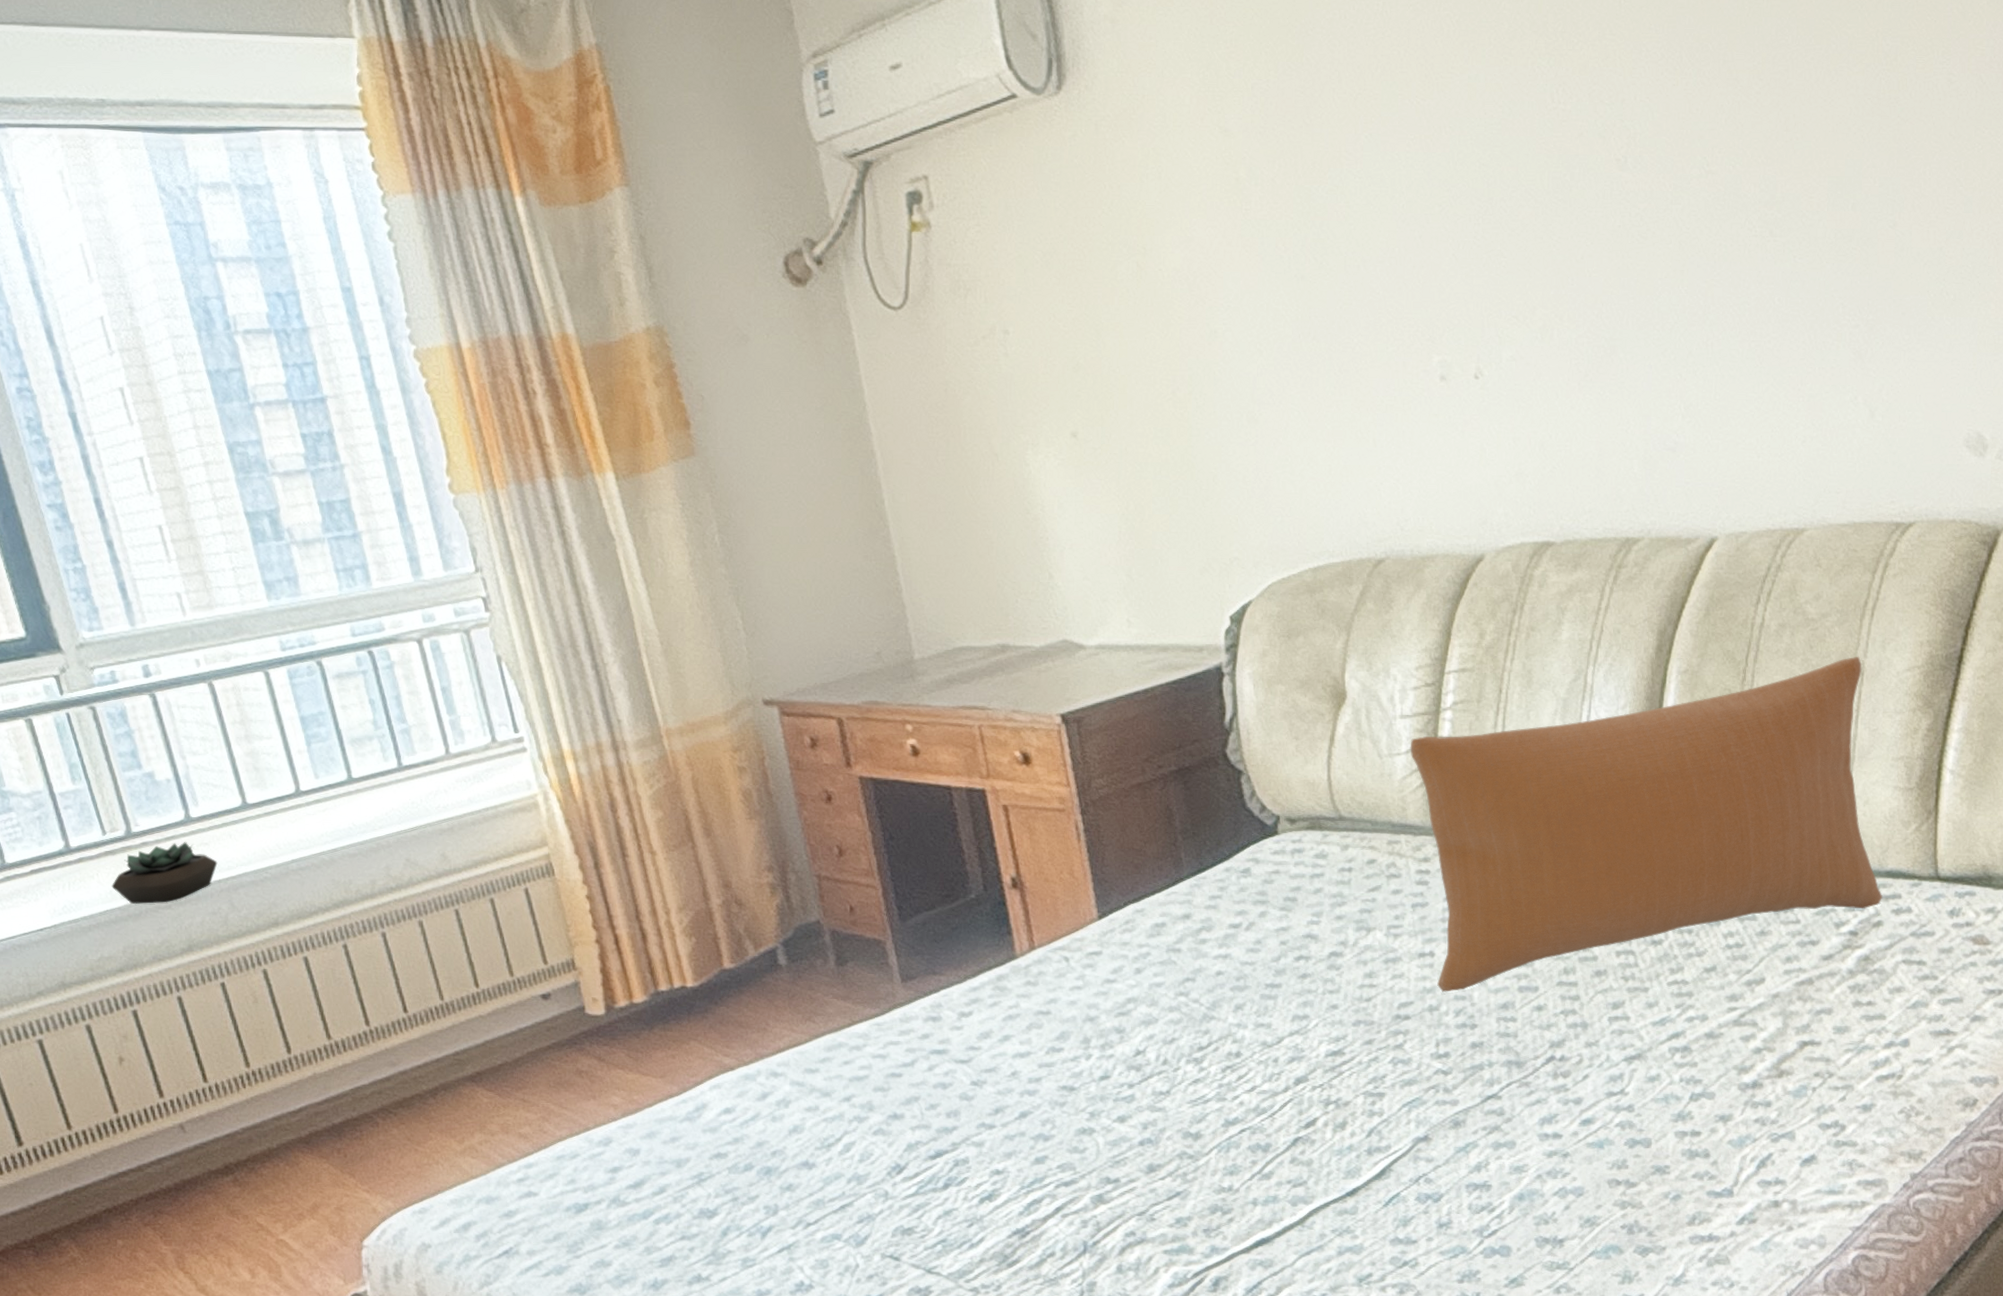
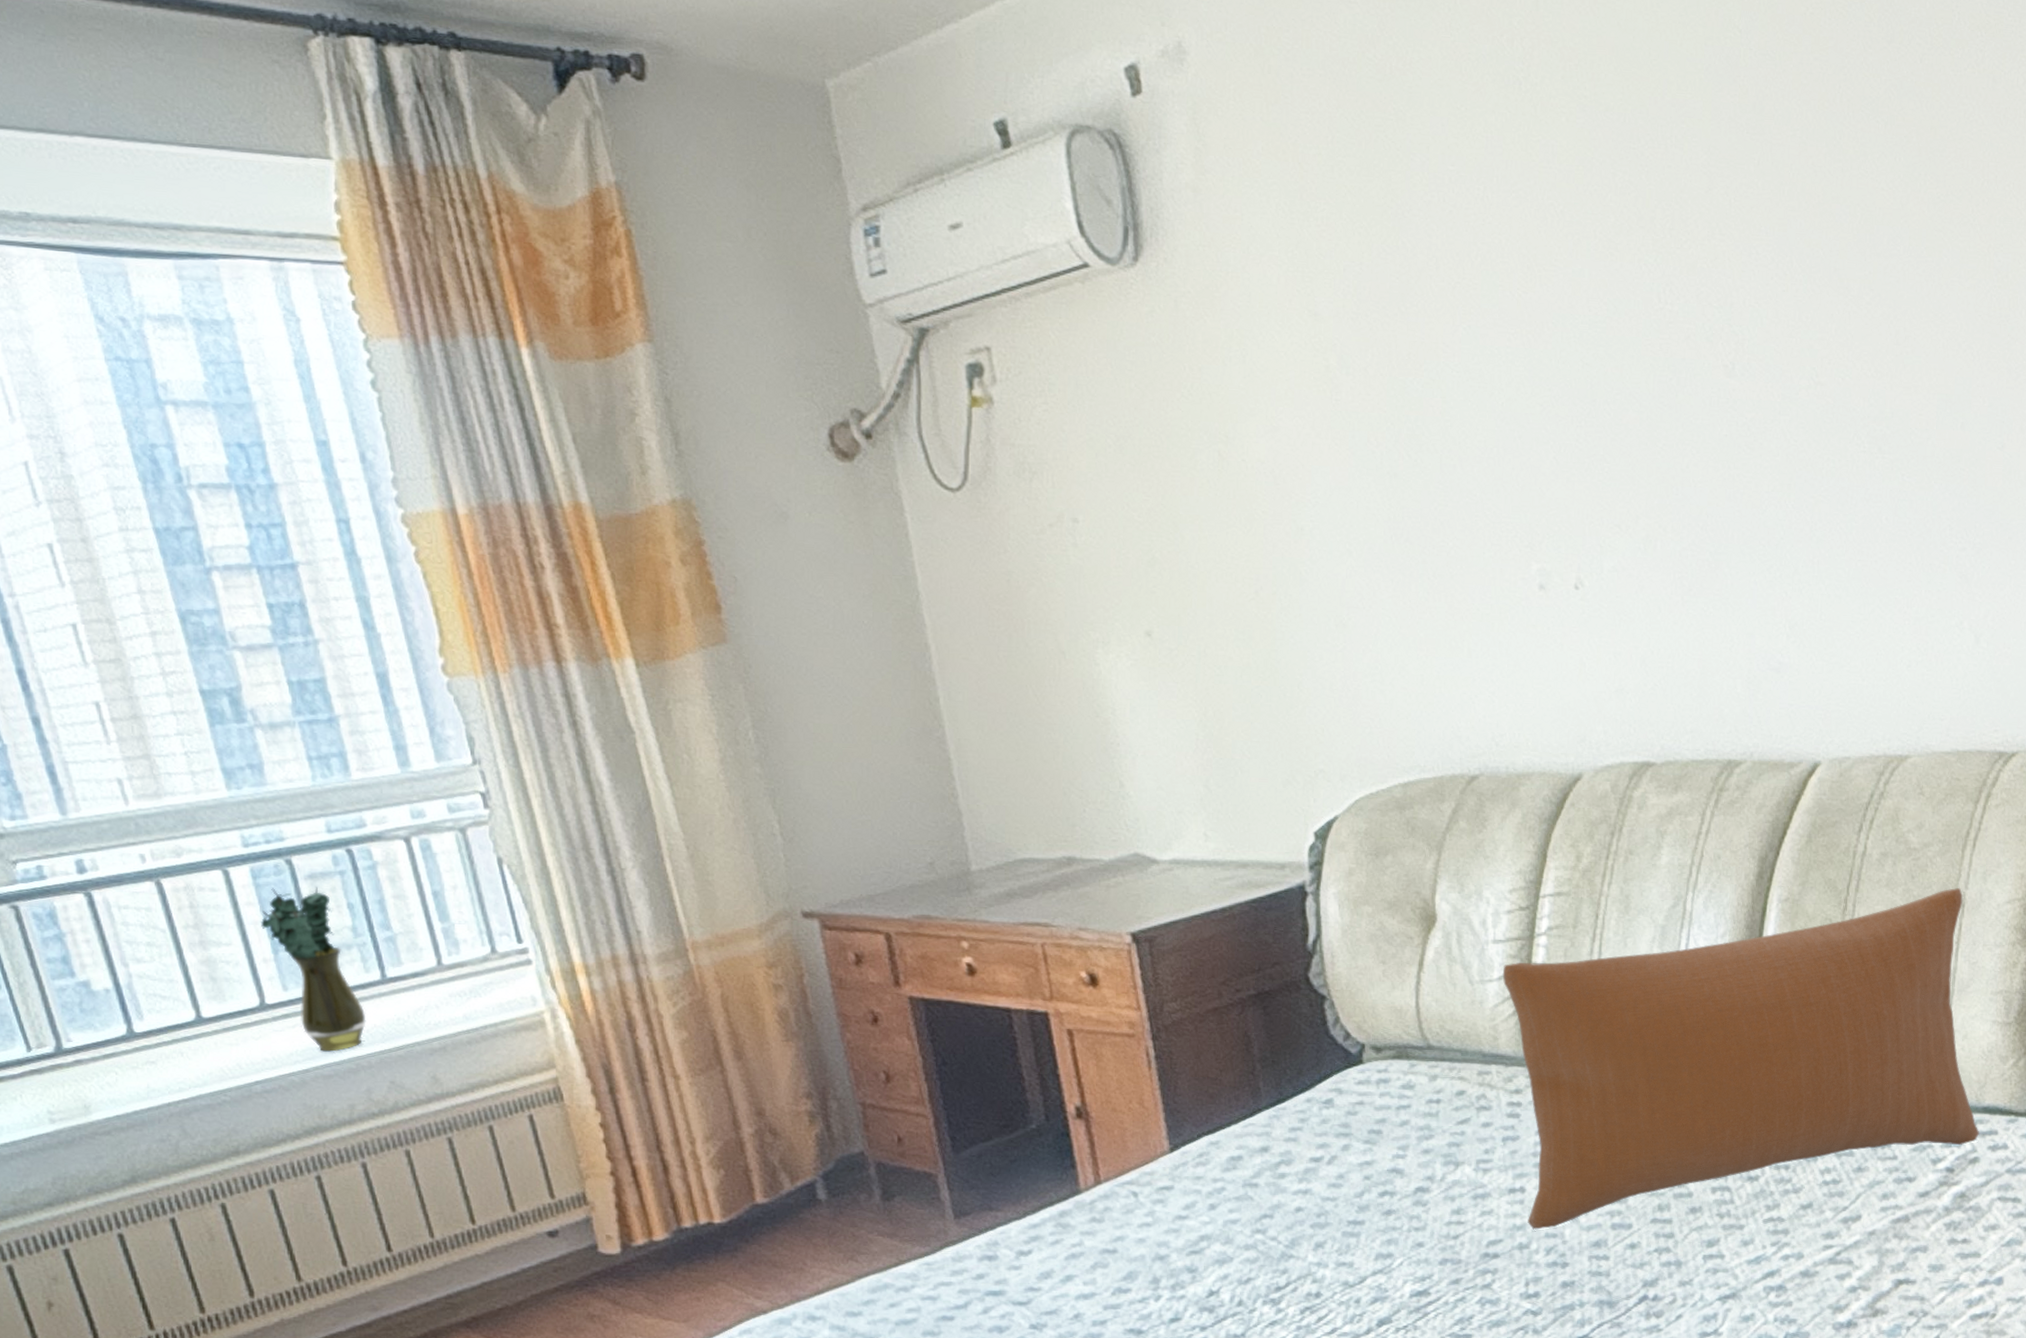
succulent plant: present [112,841,218,904] -> none [38,1059,167,1129]
vase: none [296,685,385,833] -> present [261,887,366,1052]

